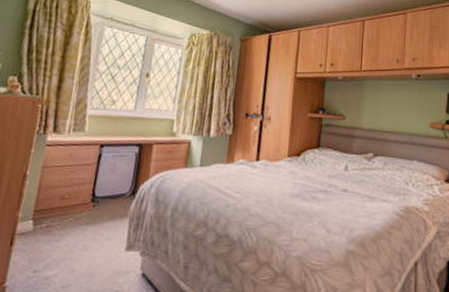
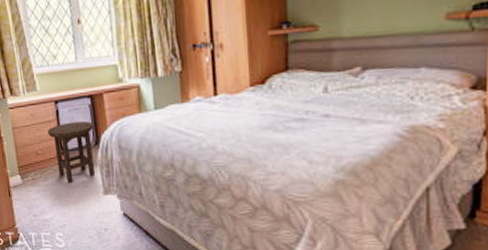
stool: none [81,168,135,235] -> present [47,121,96,184]

